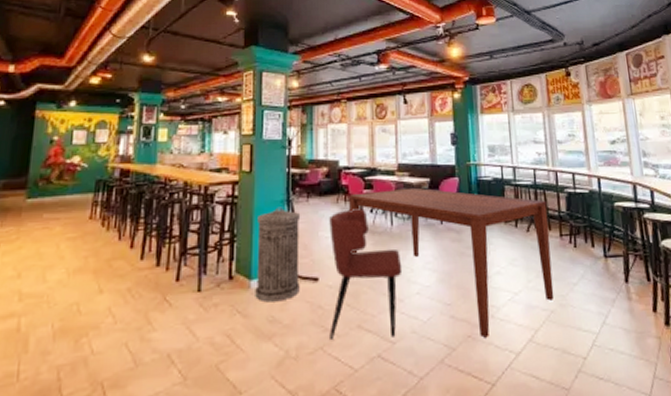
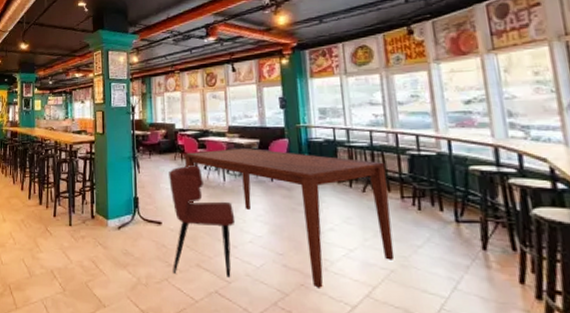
trash can: present [255,206,301,303] -> none [110,162,147,239]

